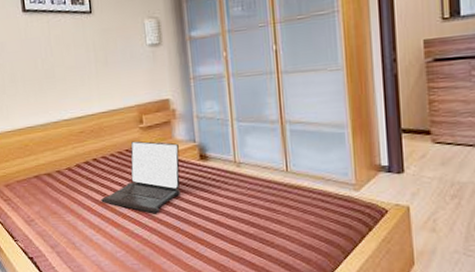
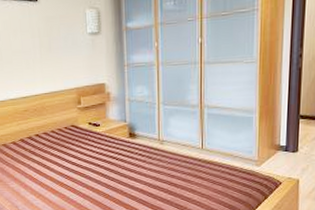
laptop: present [101,141,181,214] -> none [41,119,112,183]

